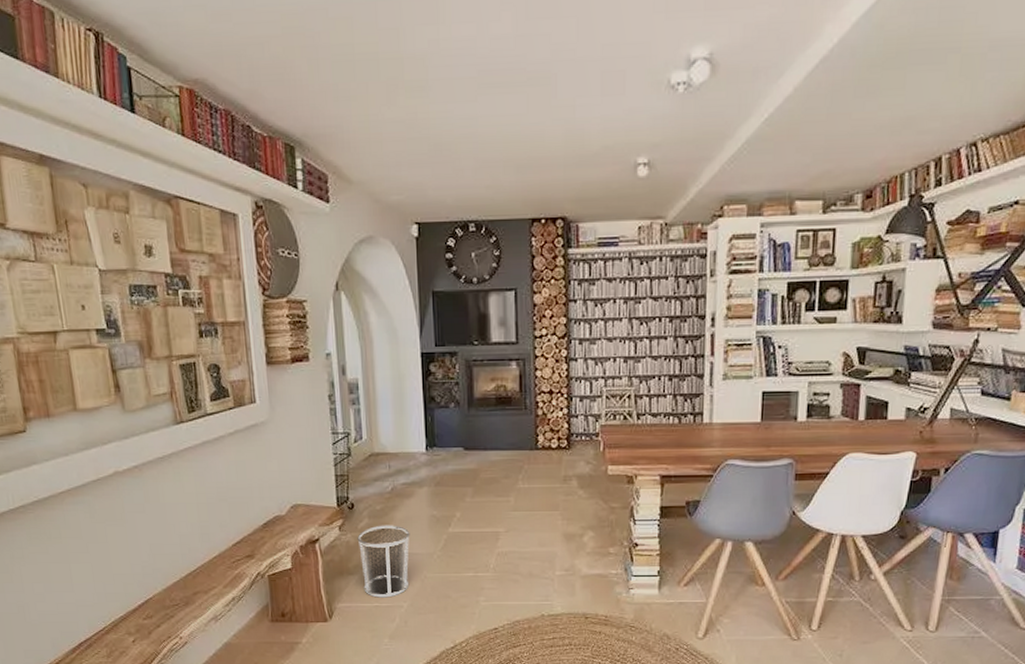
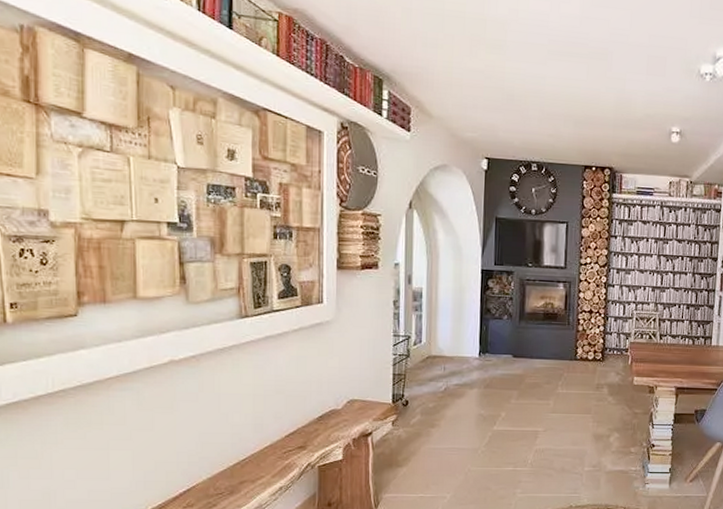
waste bin: present [357,525,410,598] -> none [408,421,458,489]

